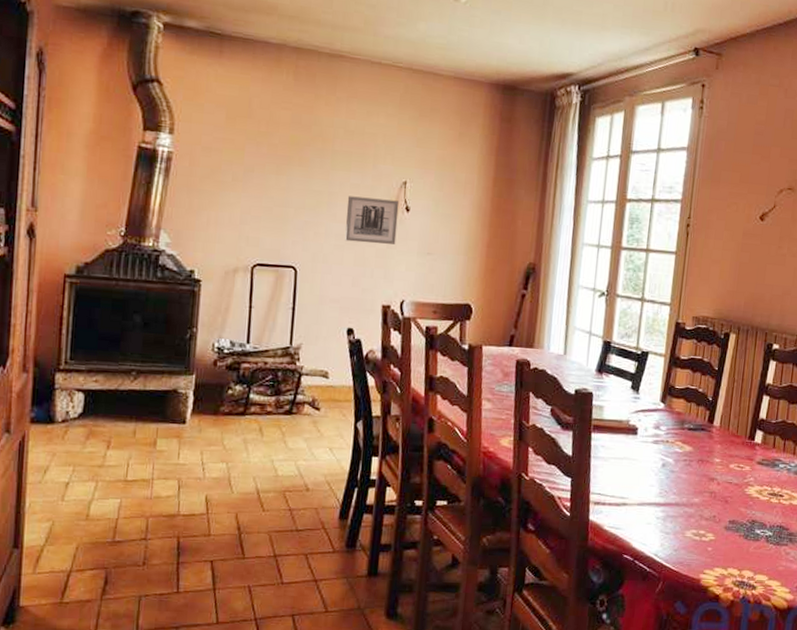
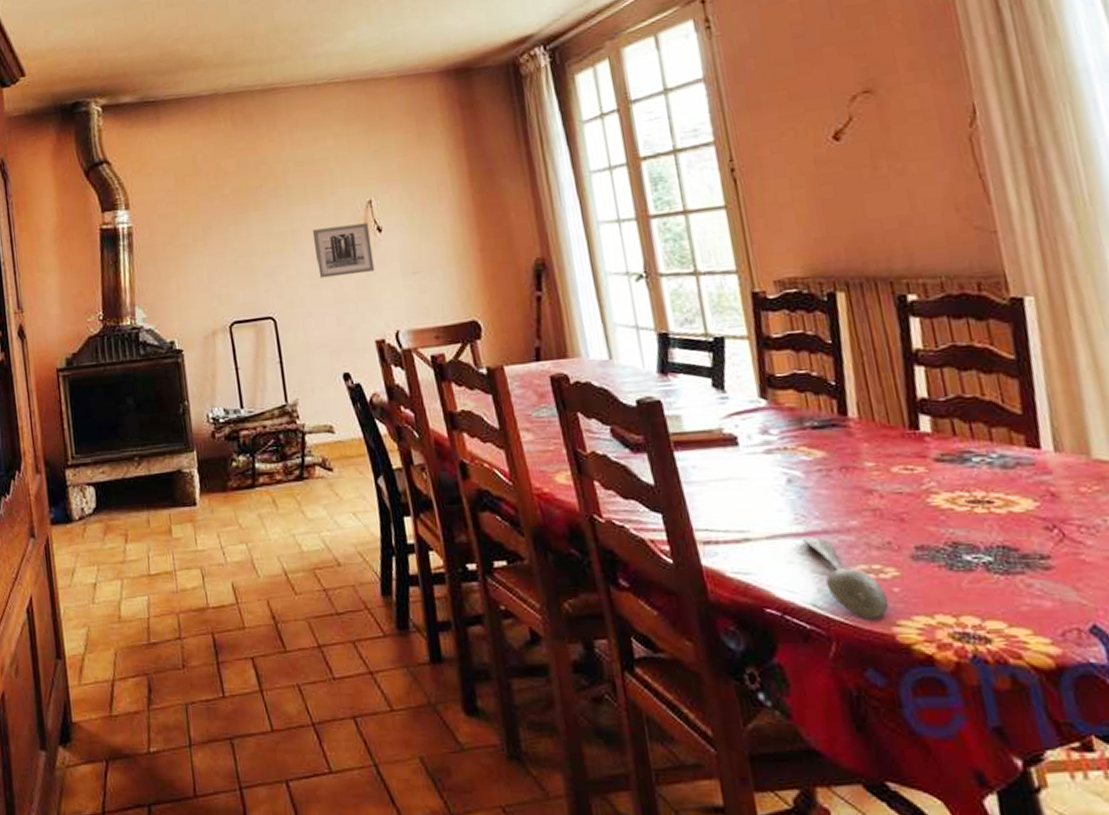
spoon: none [661,507,703,569] -> present [803,537,889,621]

